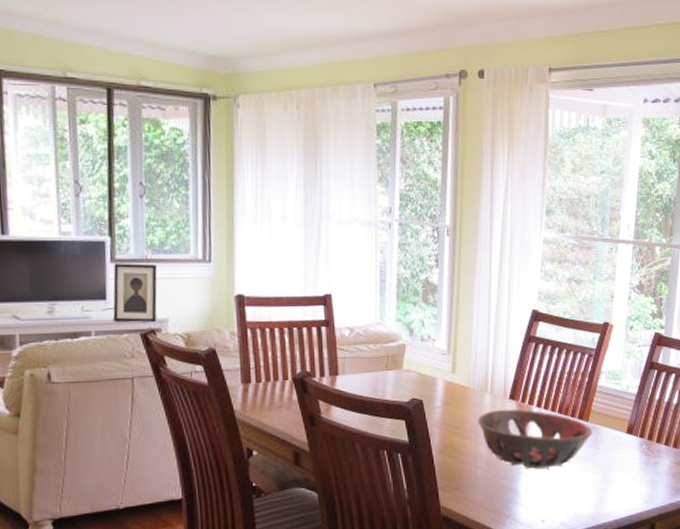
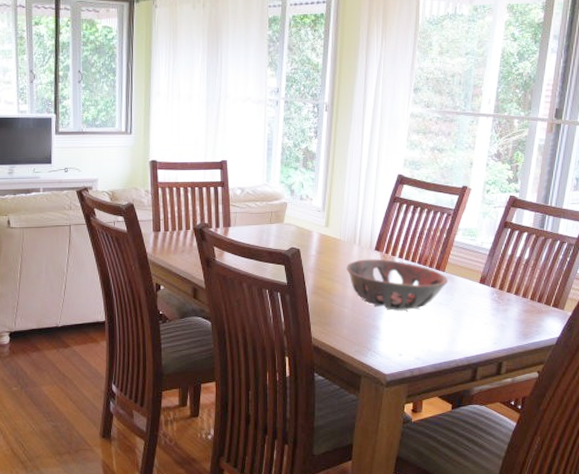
picture frame: present [113,263,158,323] -> none [56,135,90,182]

